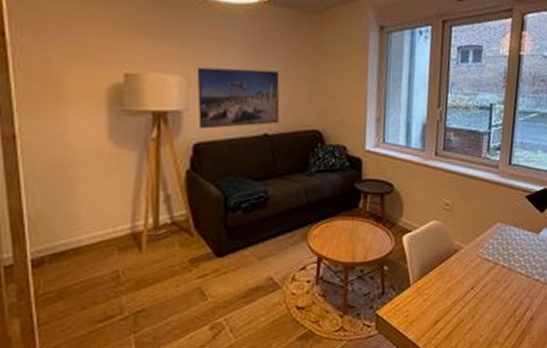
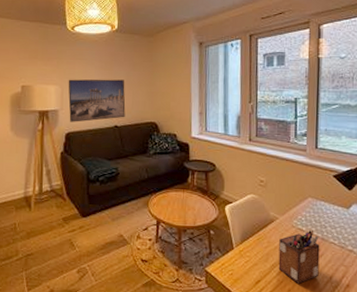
desk organizer: none [459,260,506,321] -> present [278,230,320,284]

